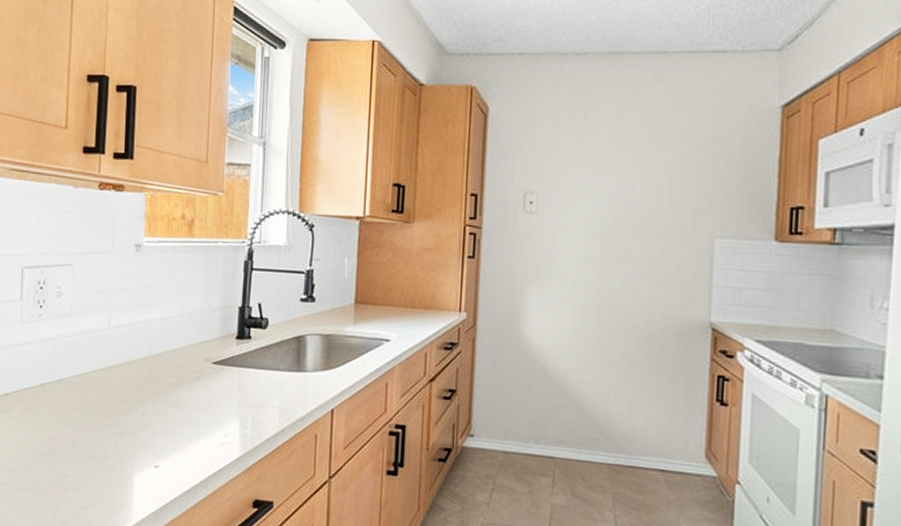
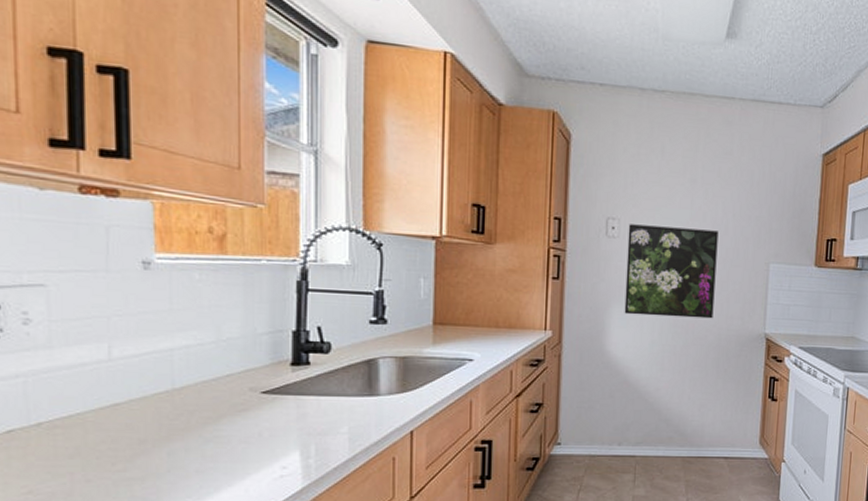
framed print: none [542,198,650,303] -> present [624,224,719,319]

